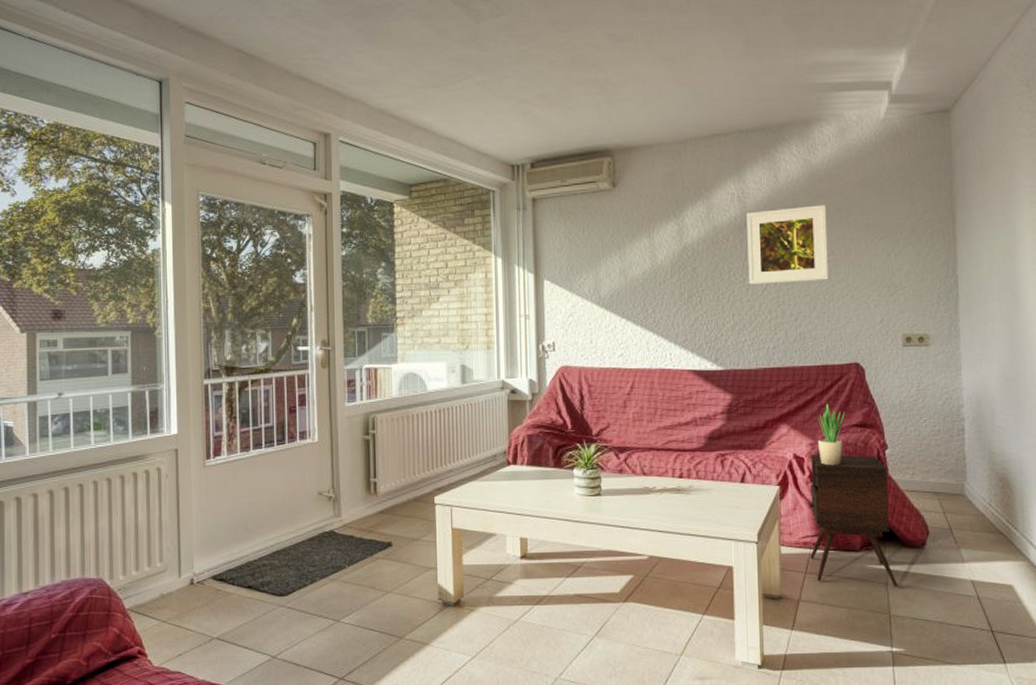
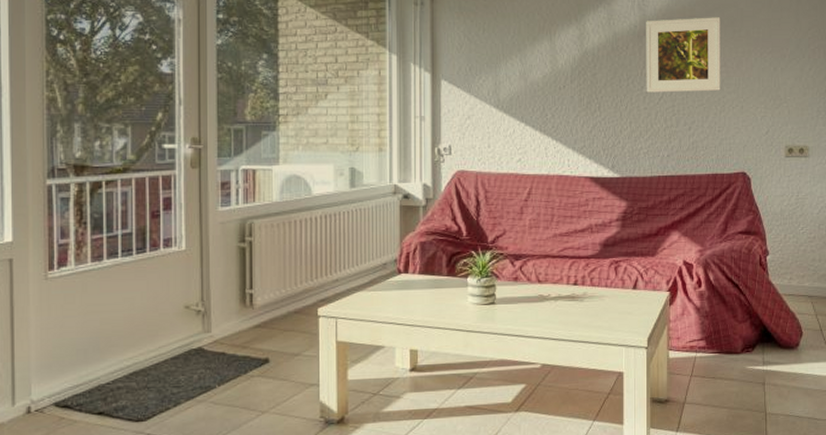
side table: present [809,455,898,587] -> none [696,261,773,387]
potted plant: present [817,401,846,466] -> none [706,209,733,272]

